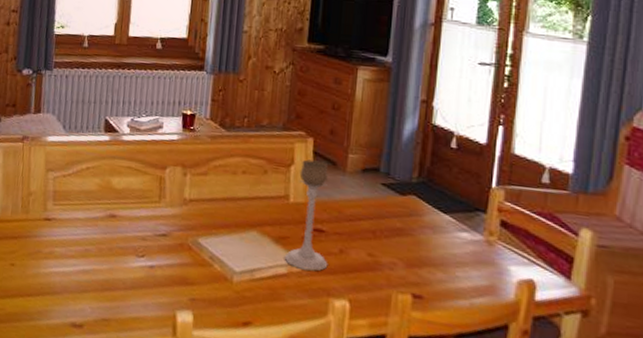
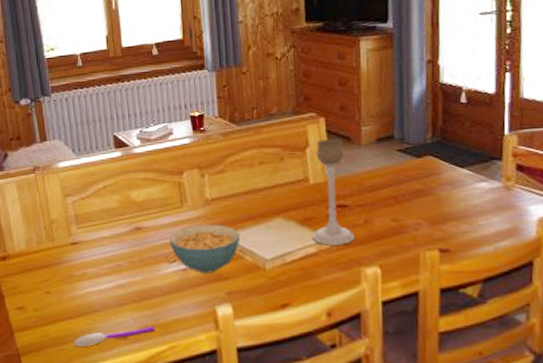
spoon: none [28,314,112,329] -> present [74,326,155,346]
cereal bowl: none [141,223,213,275] -> present [169,224,241,273]

